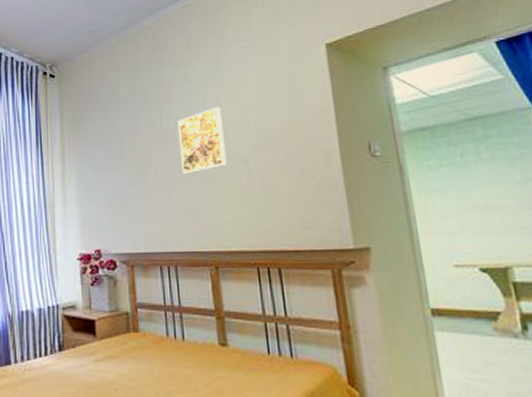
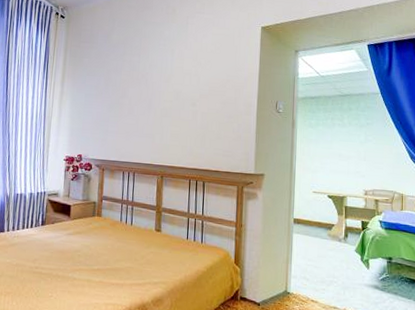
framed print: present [177,106,228,175] -> none [149,60,183,108]

